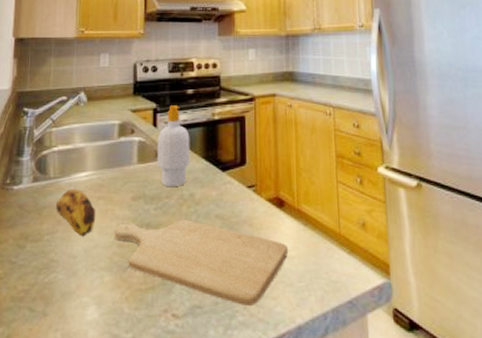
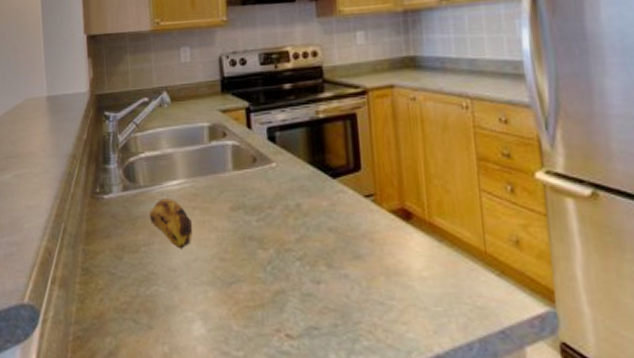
chopping board: present [114,220,288,307] -> none [214,233,420,331]
soap bottle: present [157,105,190,188] -> none [253,103,294,197]

